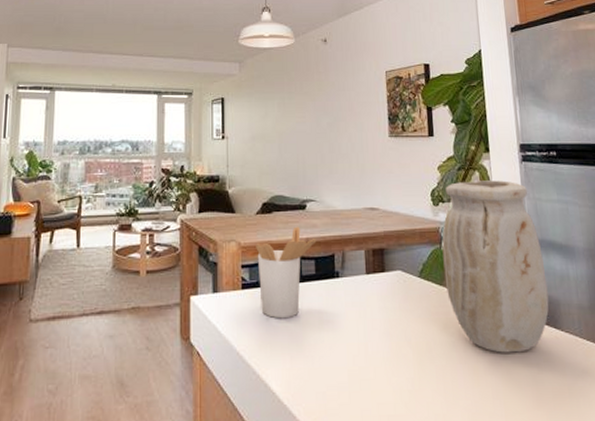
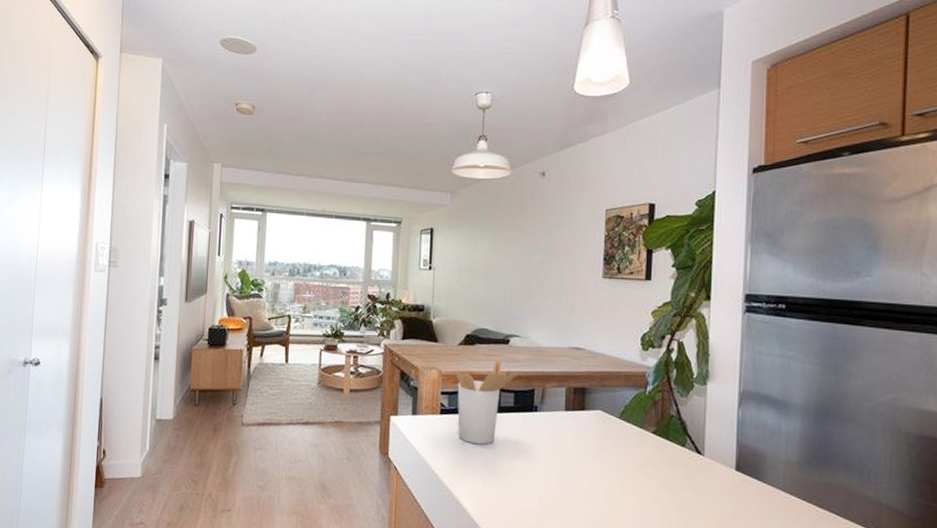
vase: present [442,180,549,353] -> none [646,328,755,499]

